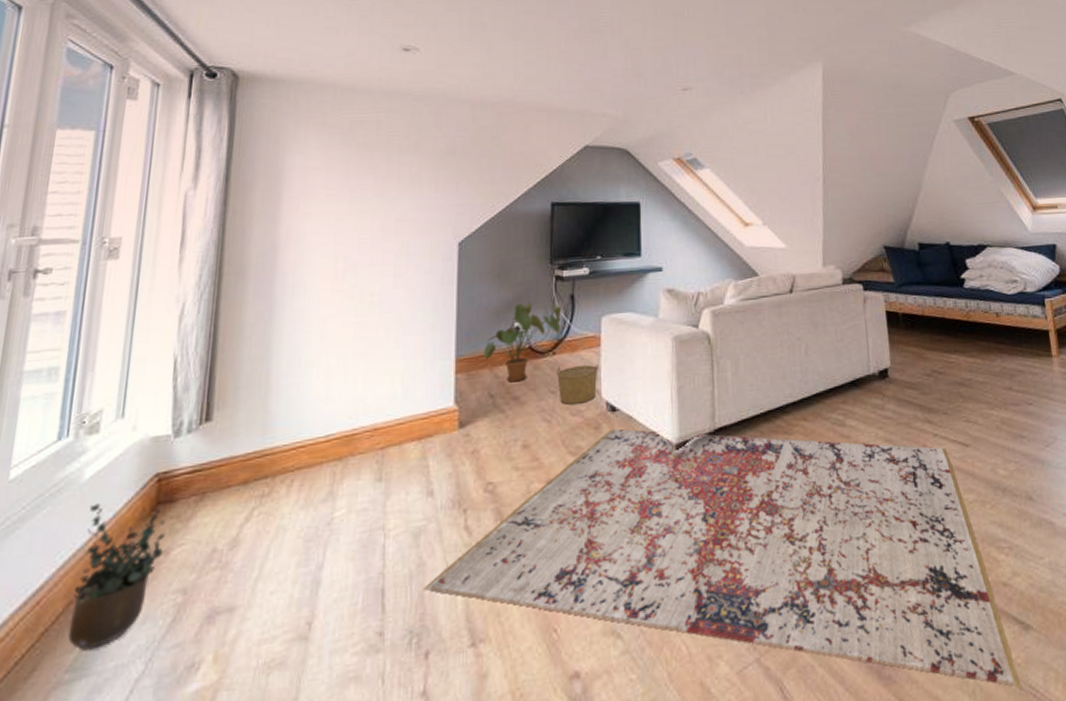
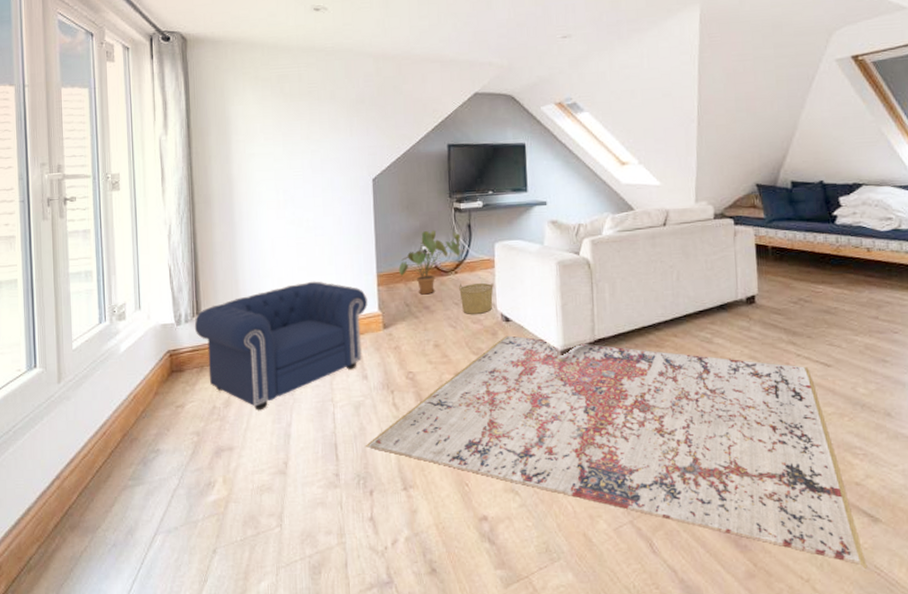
potted plant: present [67,503,165,651] -> none [126,369,180,467]
armchair: none [199,370,441,550] -> present [194,281,368,411]

